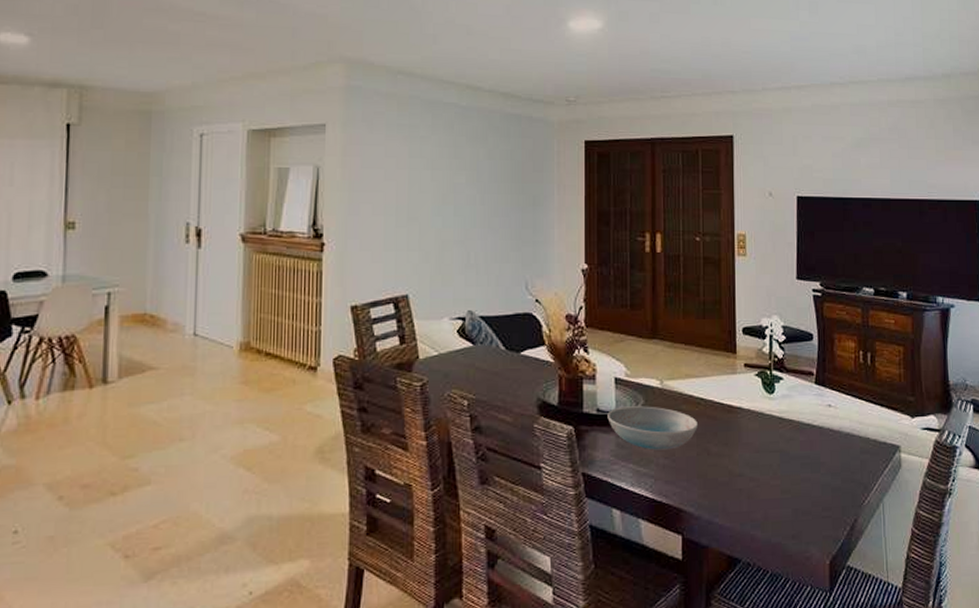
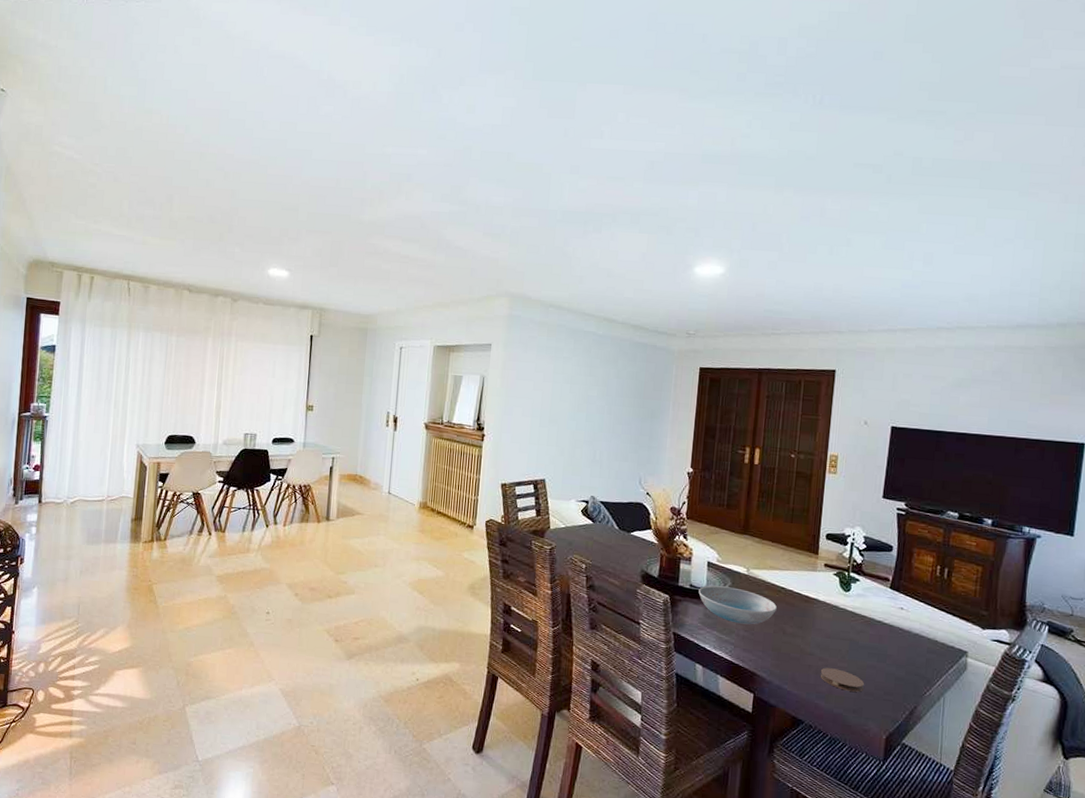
coaster: none [752,488,800,514] -> present [820,667,864,692]

